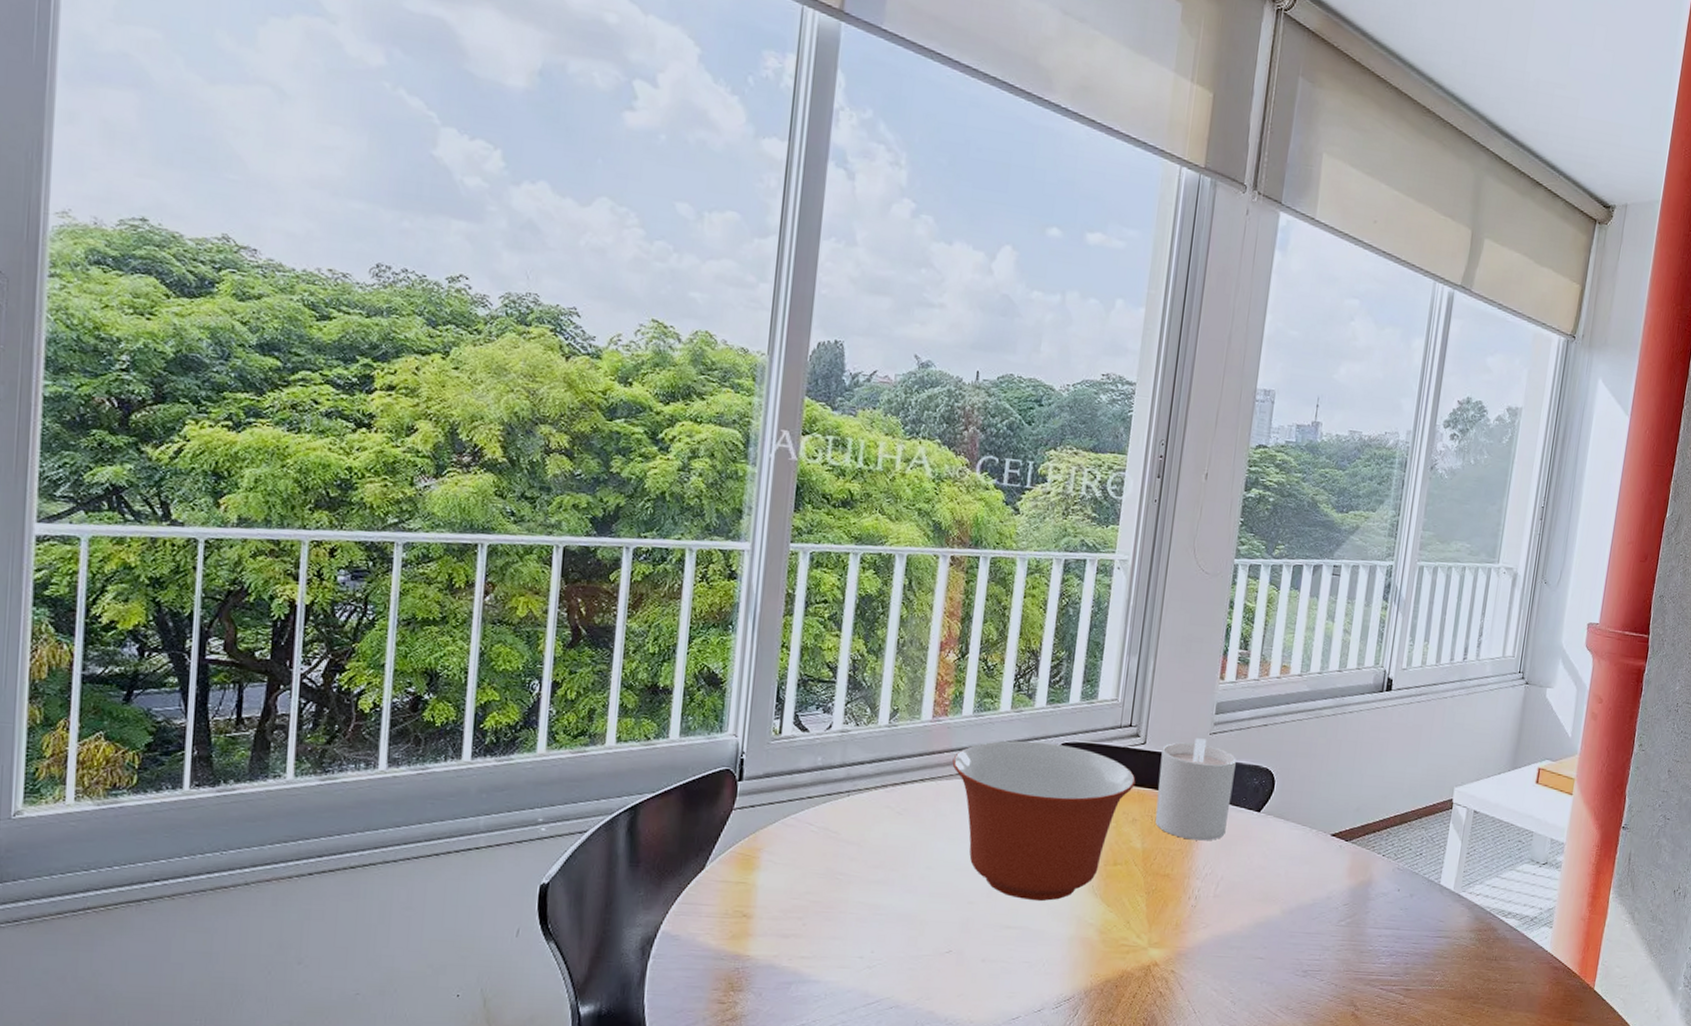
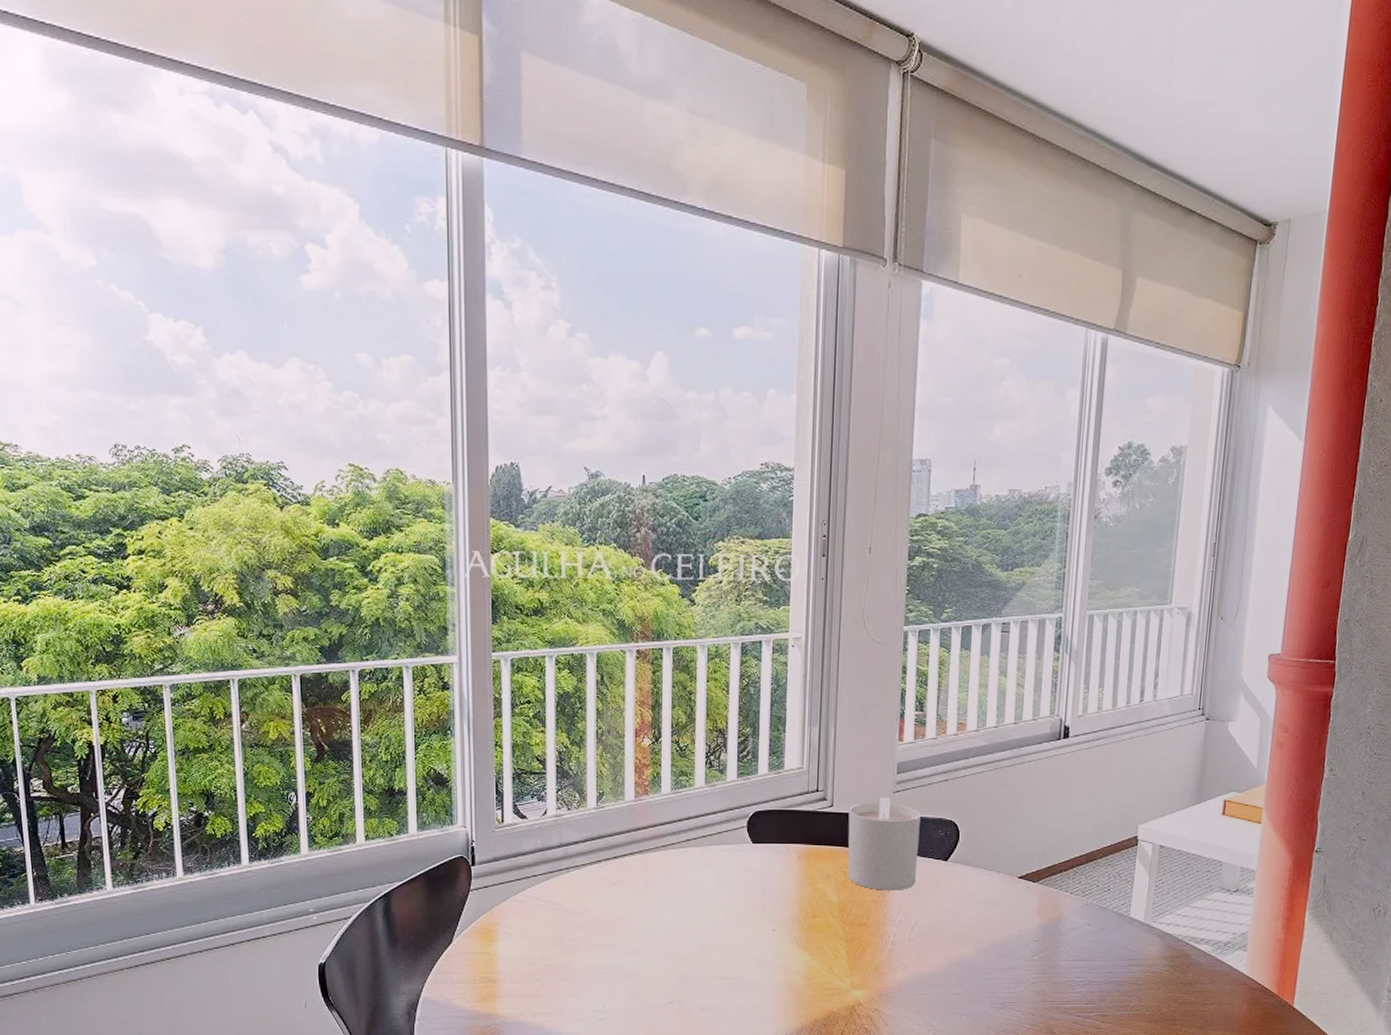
mixing bowl: present [952,740,1136,902] -> none [657,812,827,954]

